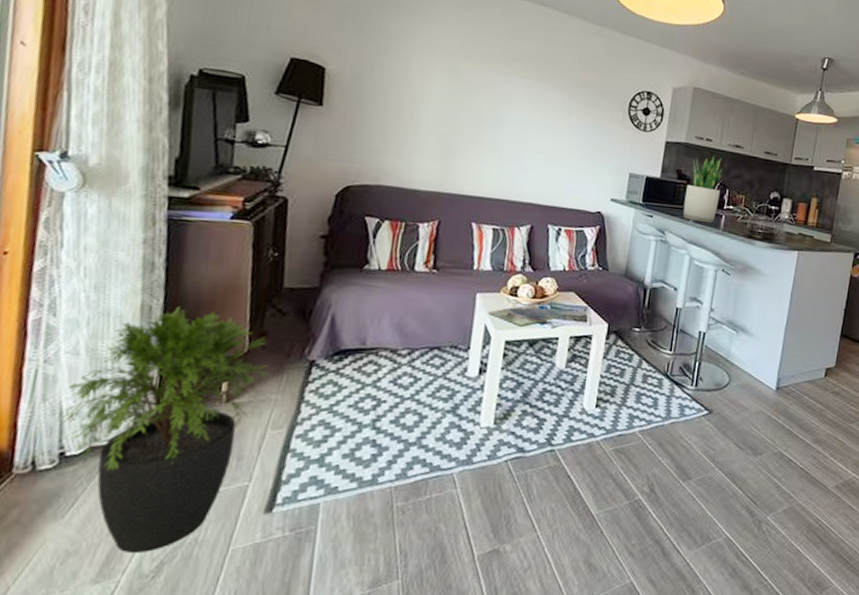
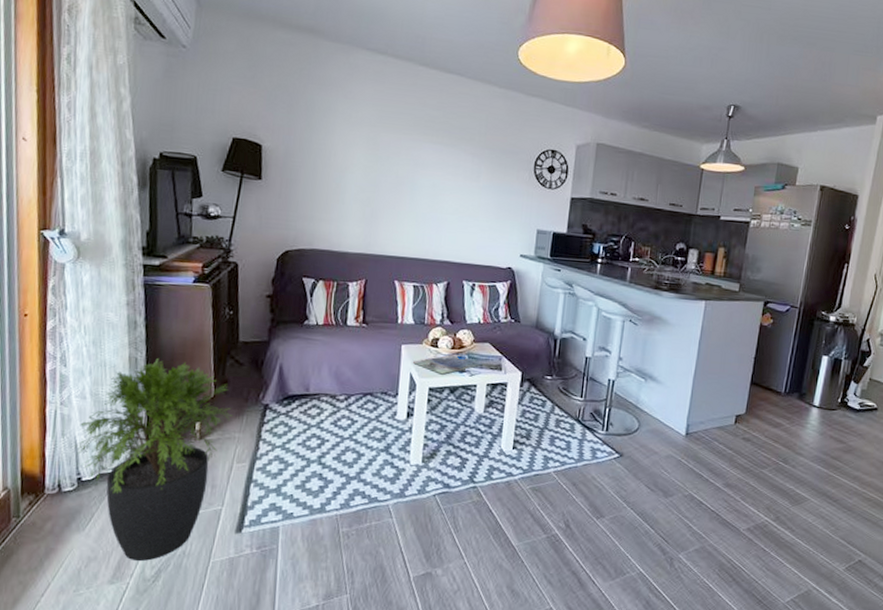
planter: present [682,155,723,224] -> none [589,209,628,276]

